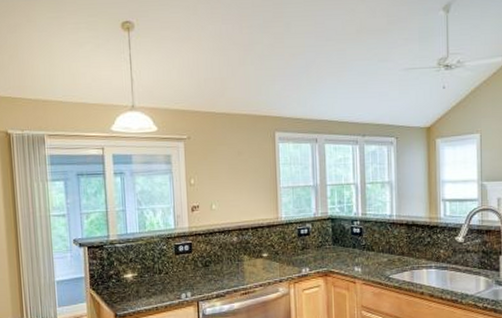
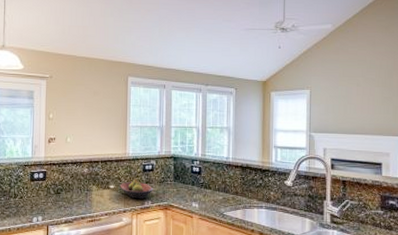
fruit bowl: none [273,245,311,267] -> present [120,179,154,199]

